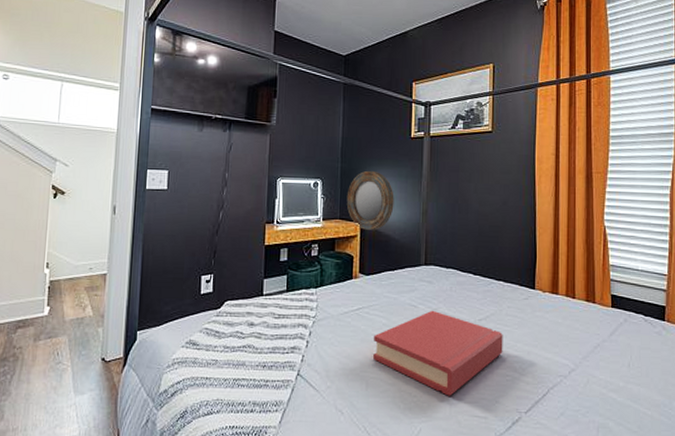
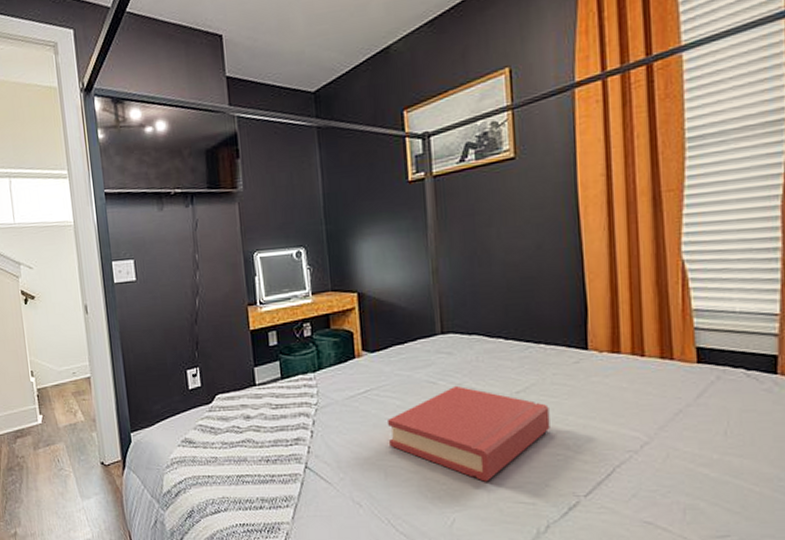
home mirror: present [346,170,394,230] -> none [337,228,396,300]

